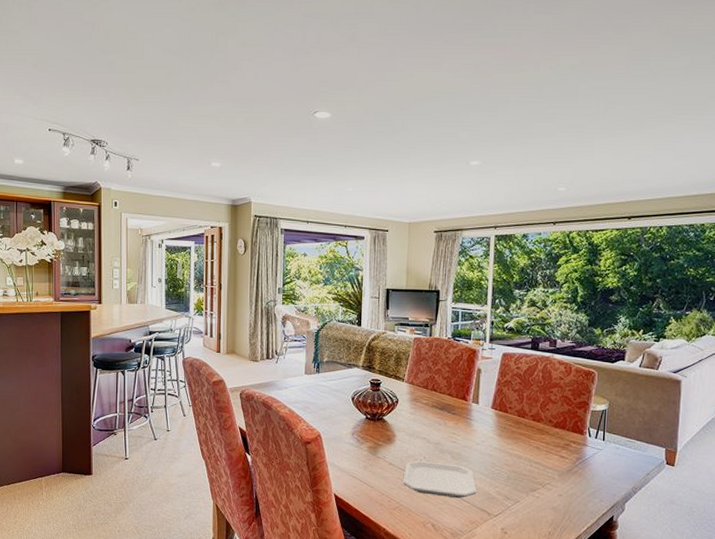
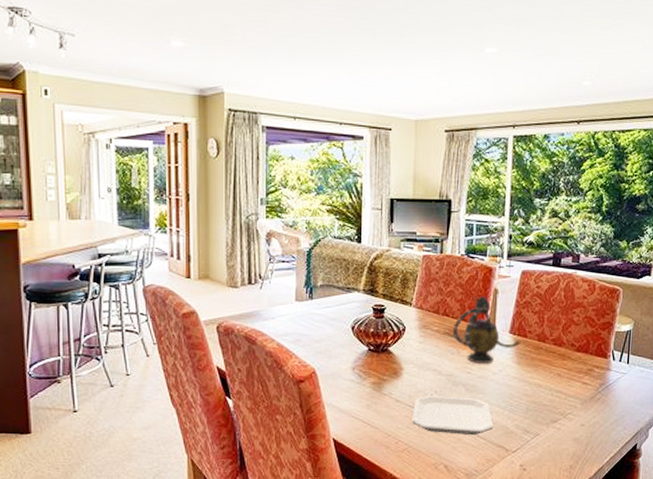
teapot: none [440,373,502,435] -> present [452,295,521,364]

